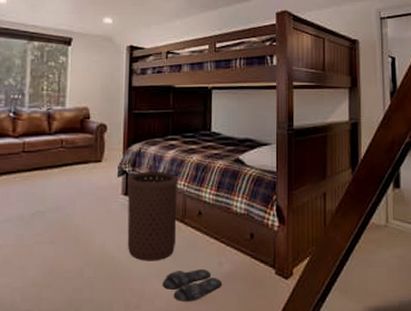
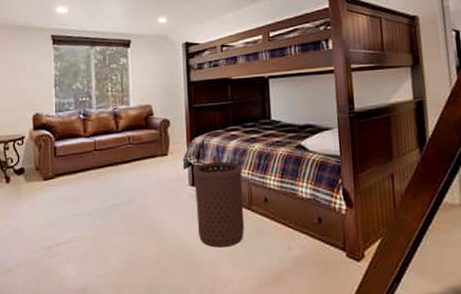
slippers: present [163,268,222,302] -> none [235,253,293,285]

